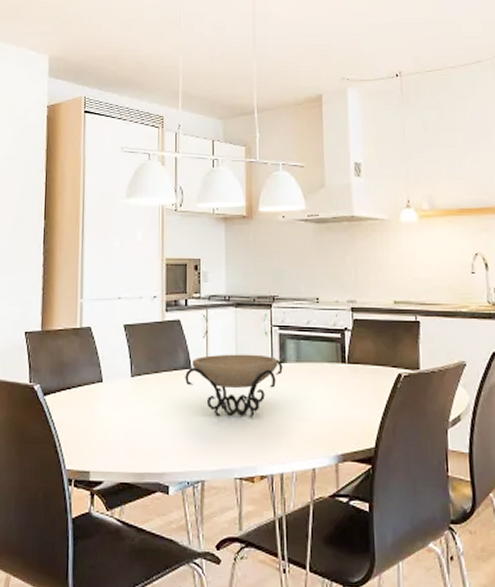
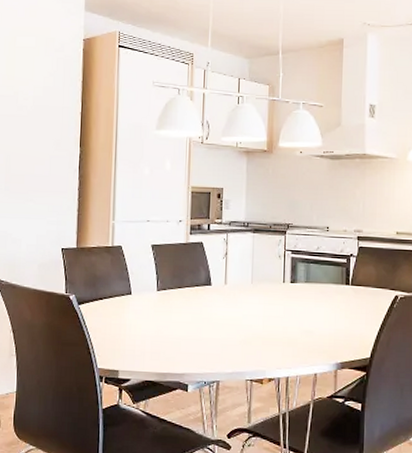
decorative bowl: present [185,354,283,418] -> none [205,273,293,329]

